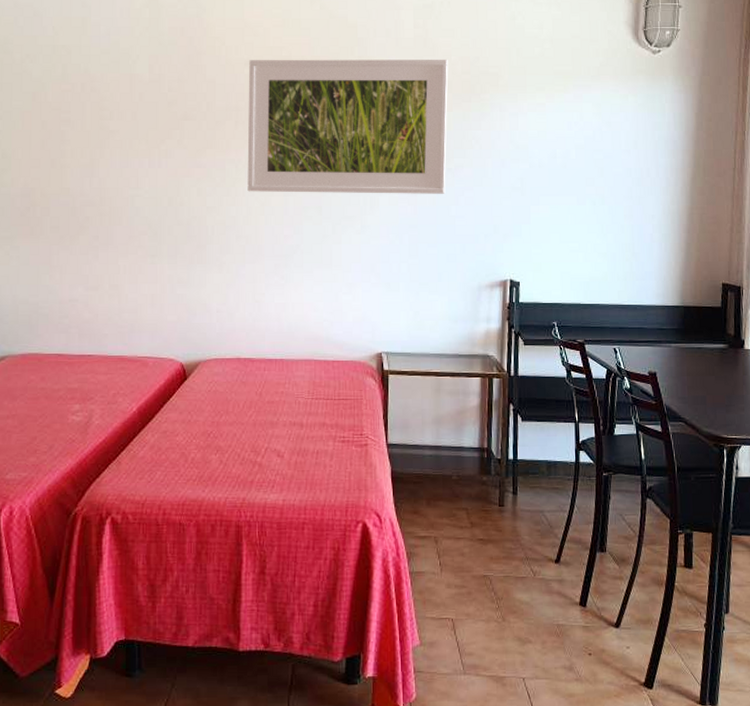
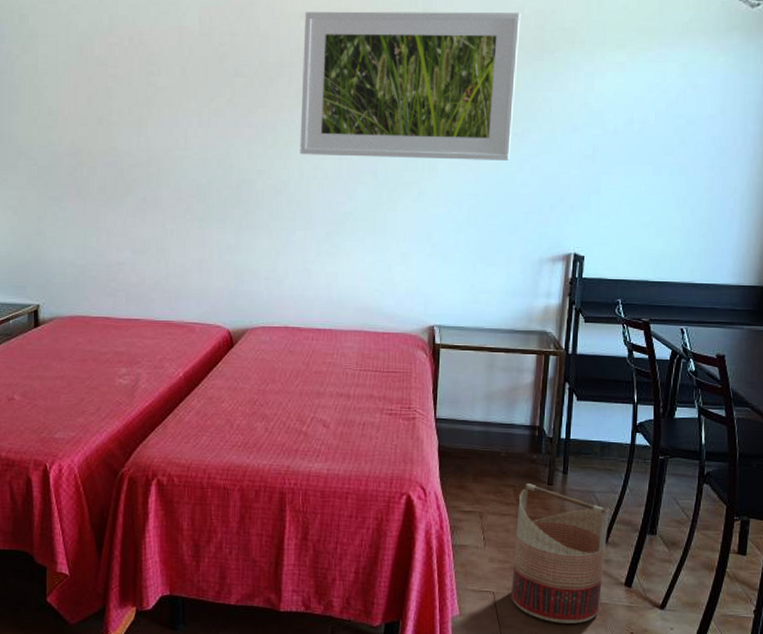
basket: none [470,506,560,648] -> present [511,483,610,624]

